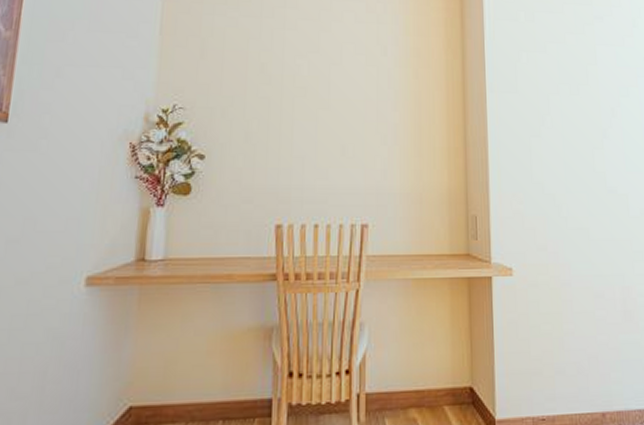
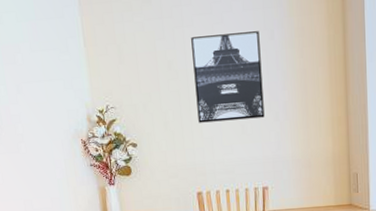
wall art: none [289,41,371,140] -> present [191,31,265,123]

